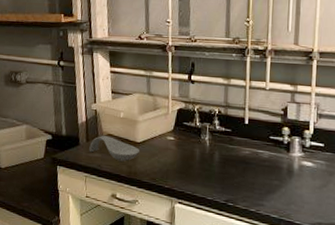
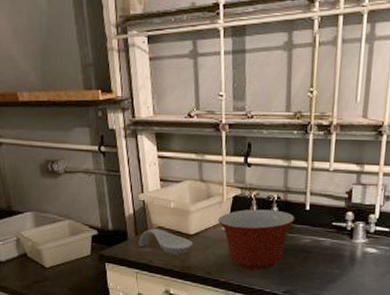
mixing bowl: none [163,121,235,179] -> present [218,209,295,270]

